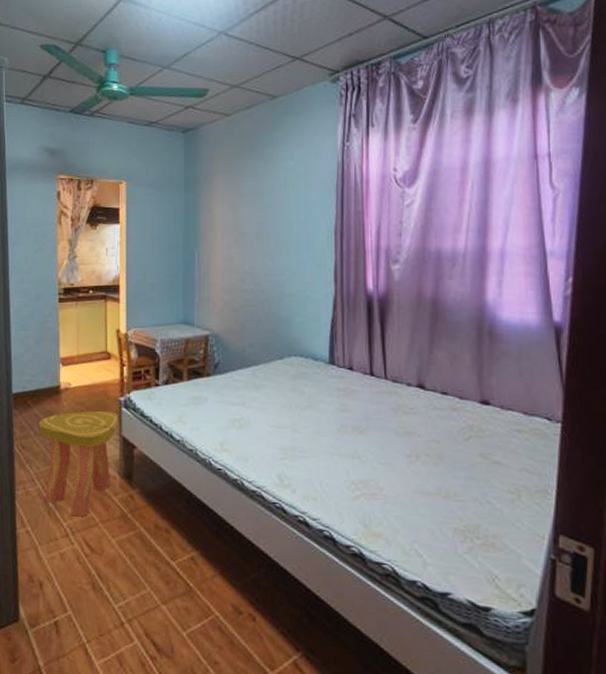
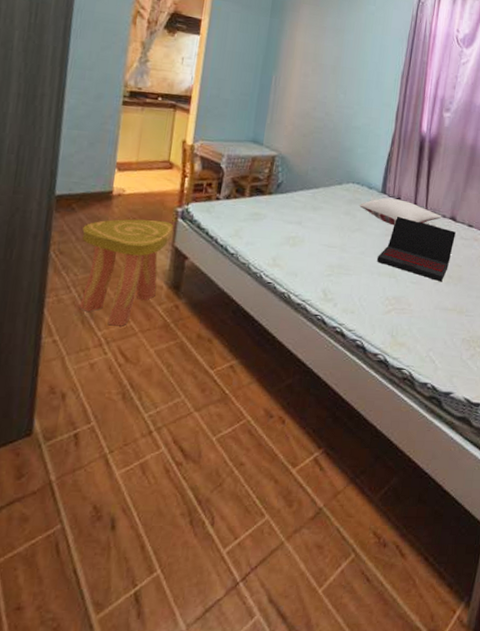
pillow: none [306,369,407,400] -> present [359,198,442,226]
laptop: none [335,388,427,462] -> present [377,216,456,282]

